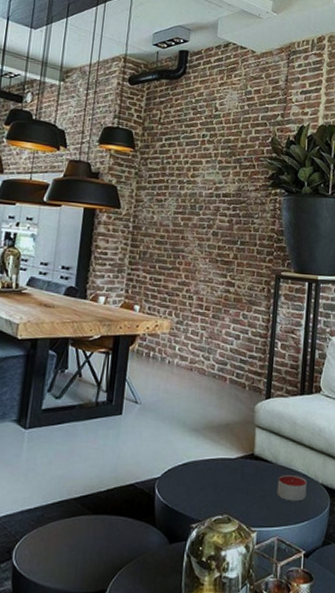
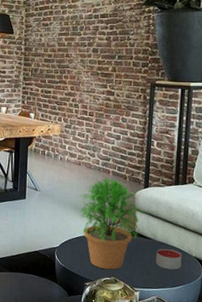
potted plant: none [185,386,266,505] -> present [77,178,145,270]

